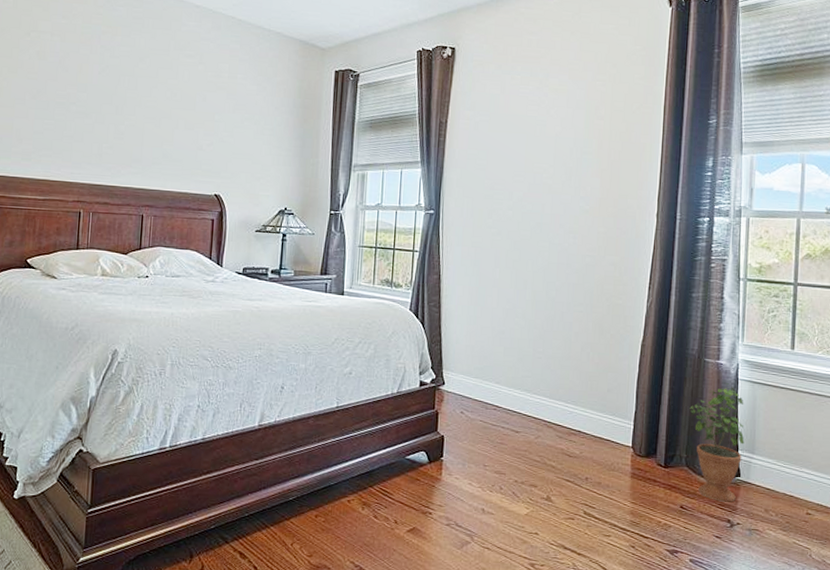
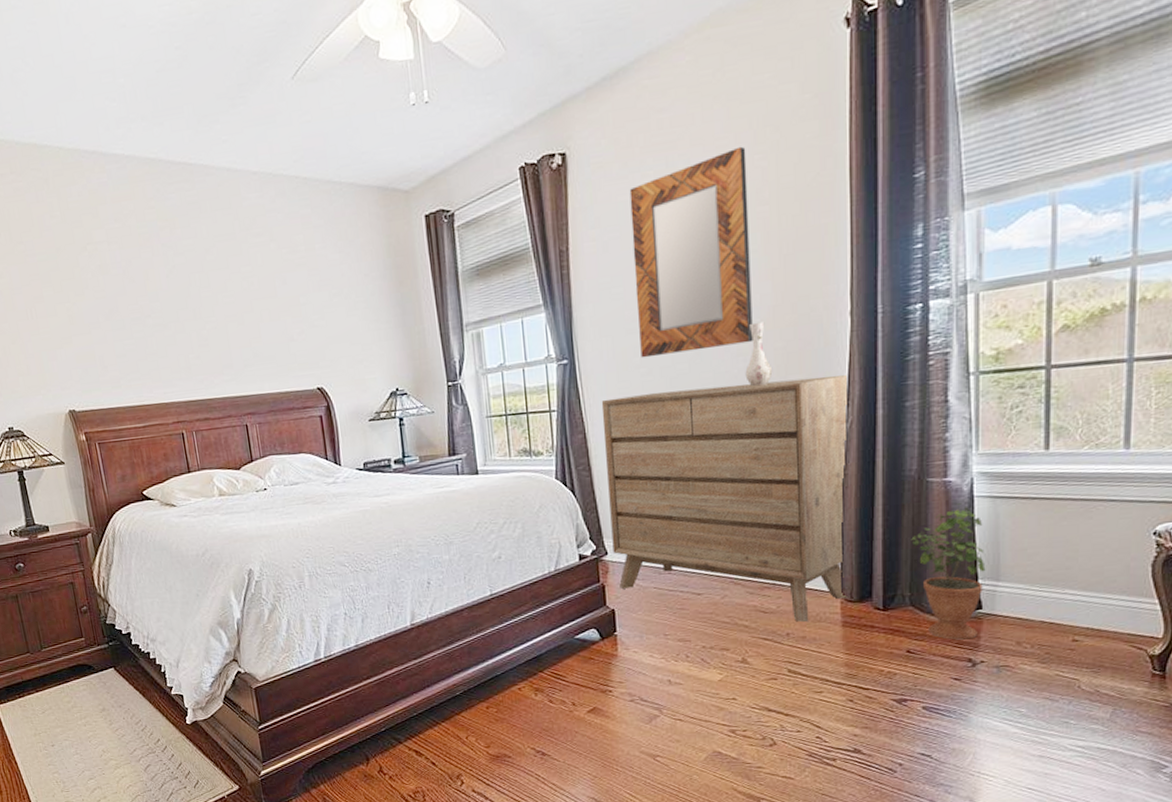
dresser: none [449,249,650,470] -> present [601,375,851,623]
home mirror: none [493,72,591,224] -> present [629,146,753,358]
vase: none [573,208,595,261] -> present [745,321,773,387]

